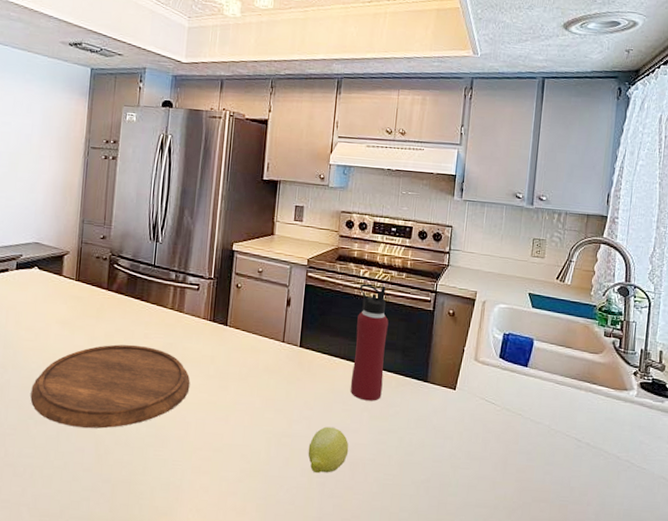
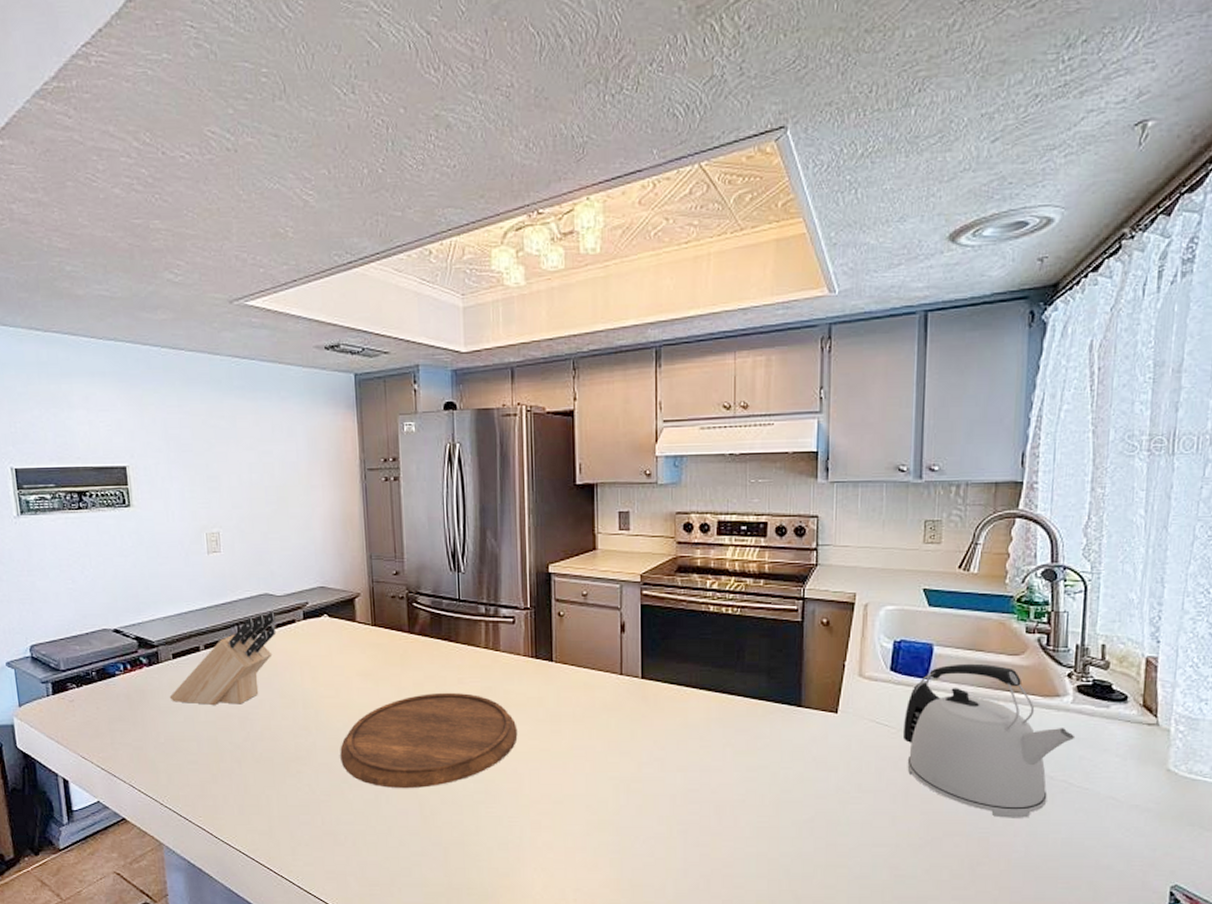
fruit: present [308,426,349,474] -> none [664,767,712,821]
water bottle: present [350,284,389,401] -> none [707,597,747,734]
kettle: none [505,356,638,491] -> present [902,663,1076,818]

